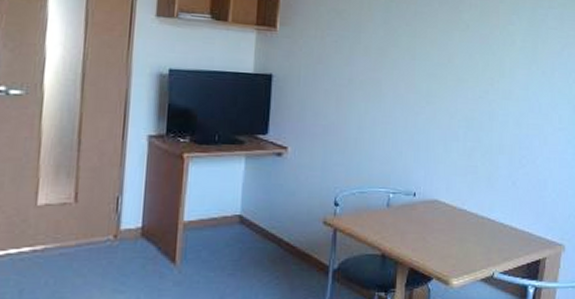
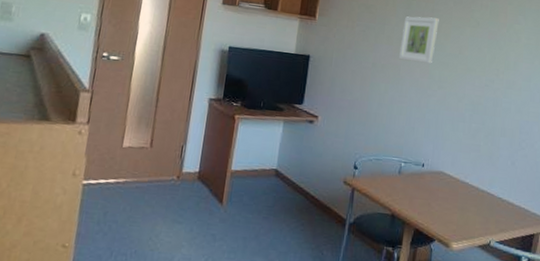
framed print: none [378,21,423,76] -> present [398,16,439,64]

